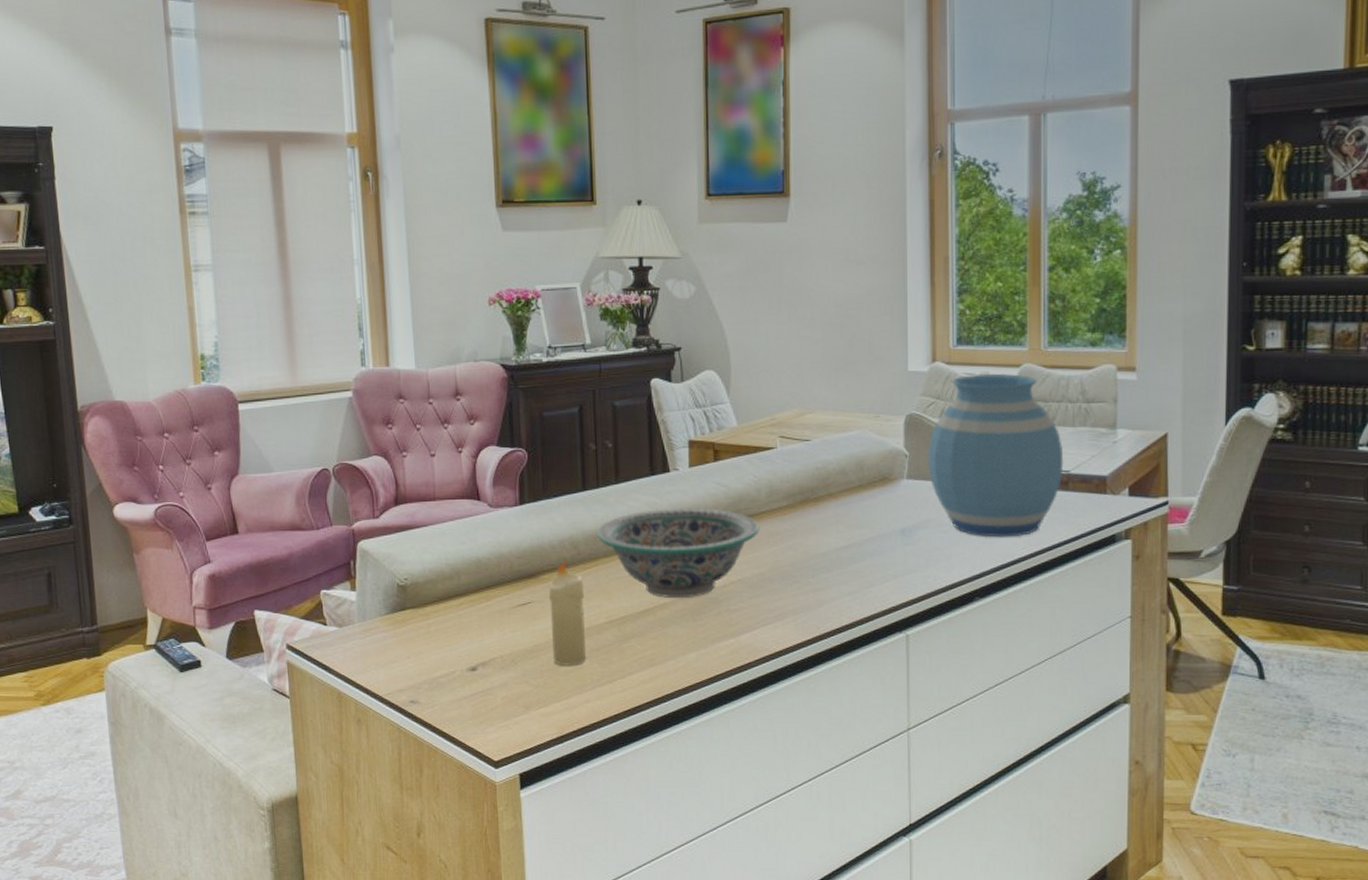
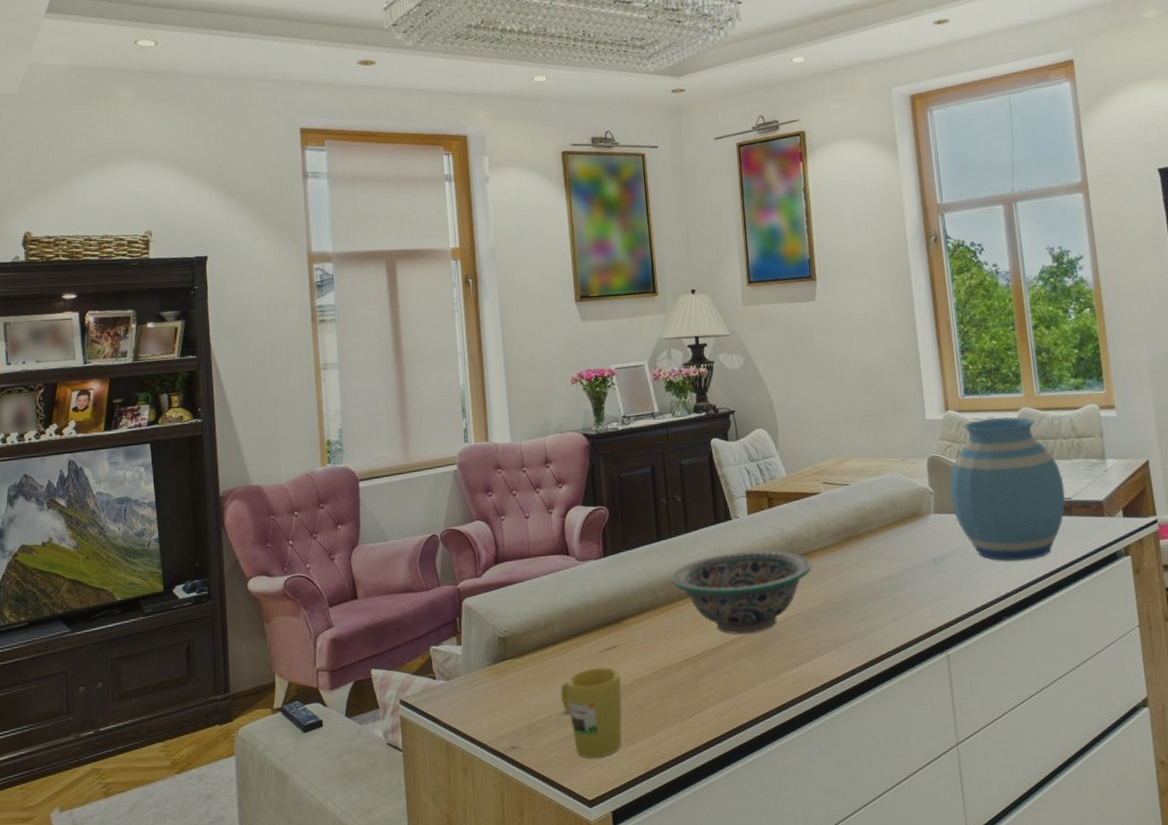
mug: none [466,624,535,718] -> present [560,667,622,758]
candle: present [549,559,586,666] -> none [632,604,667,704]

